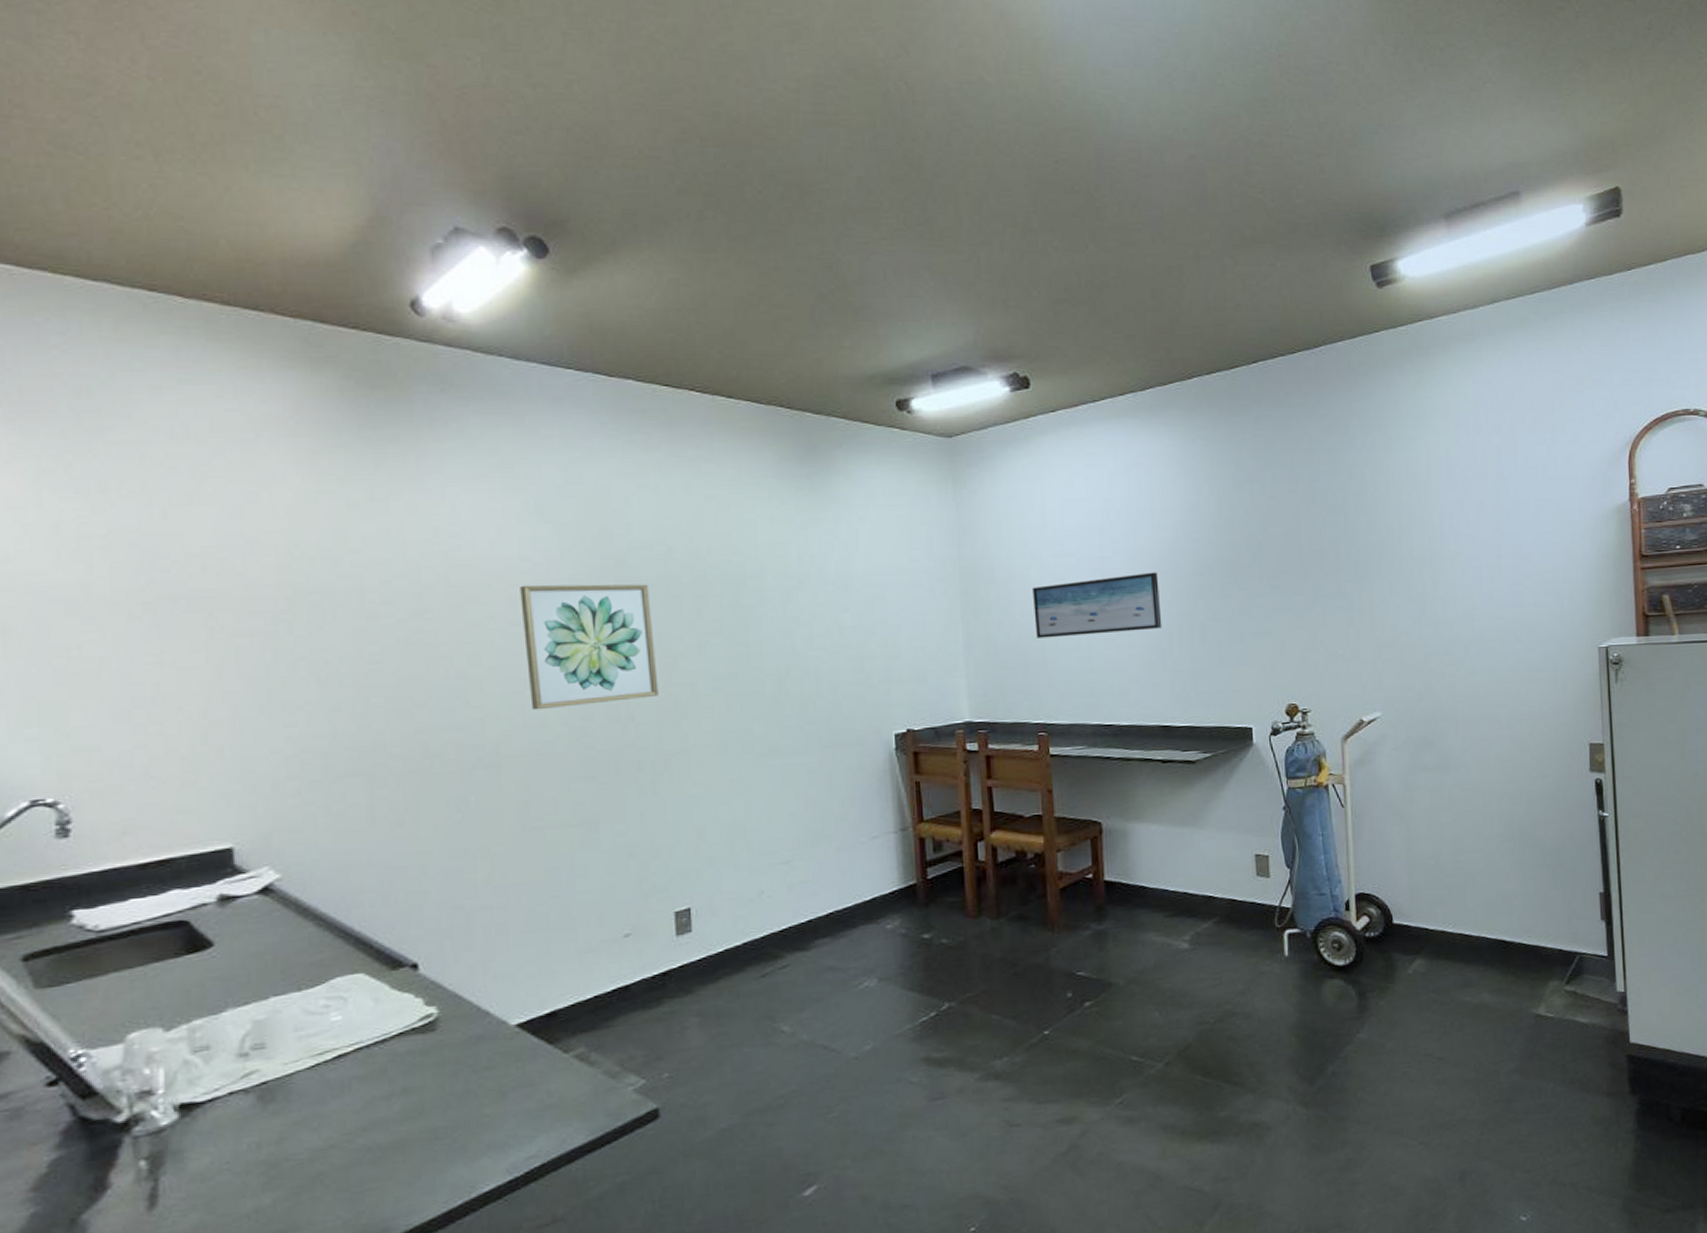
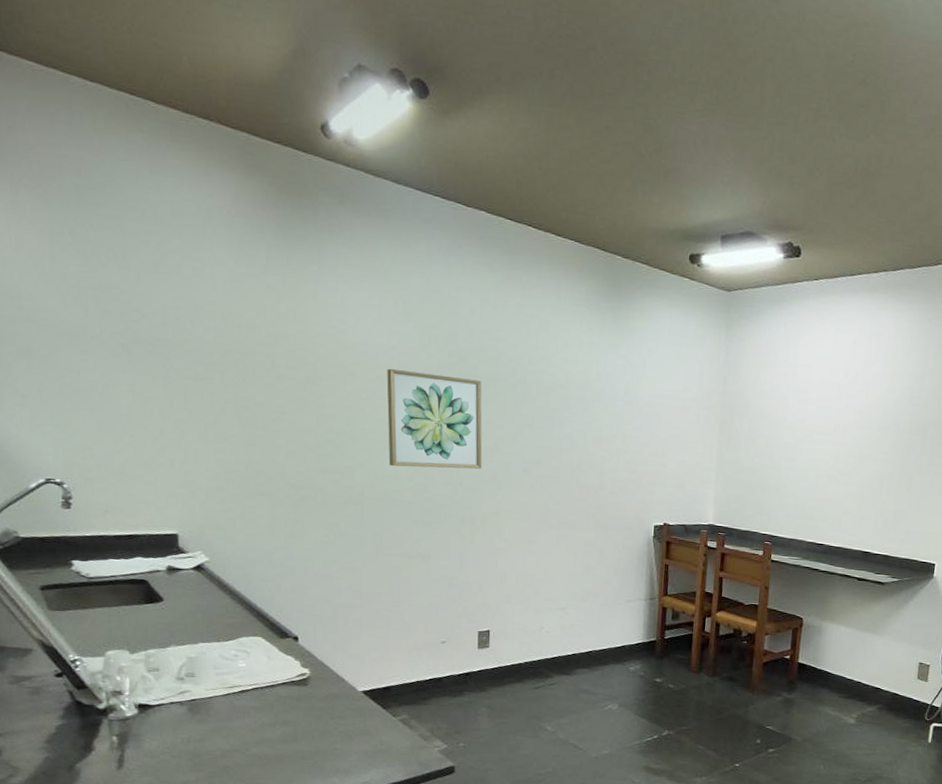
wall art: present [1033,572,1162,638] -> none [774,425,881,474]

